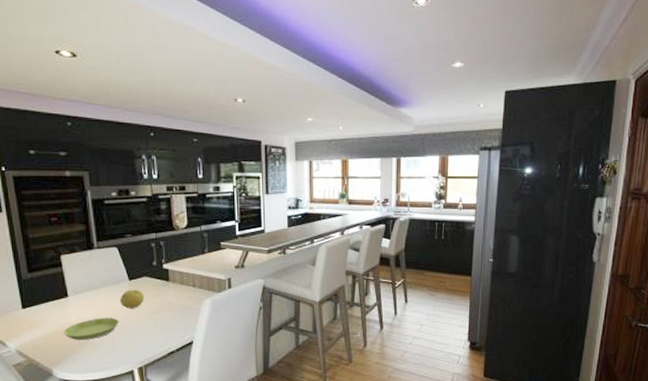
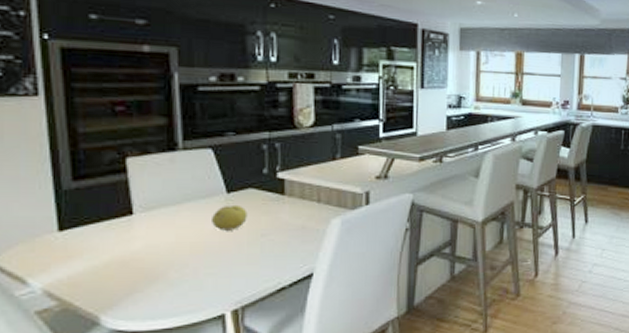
saucer: present [63,318,119,340] -> none [122,243,208,274]

